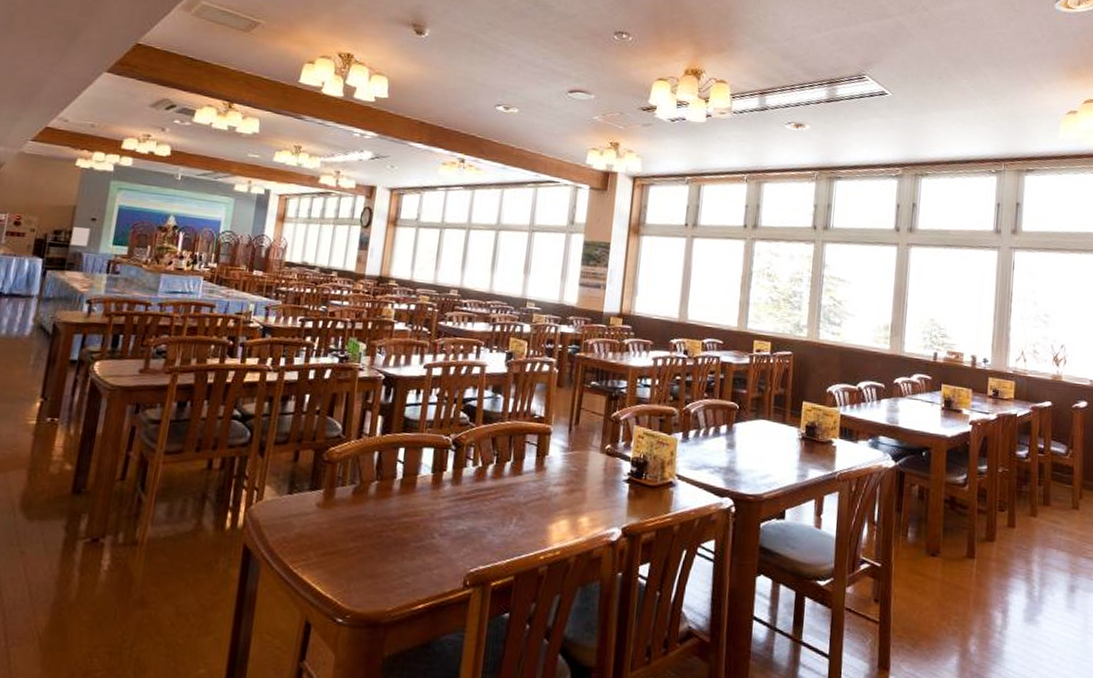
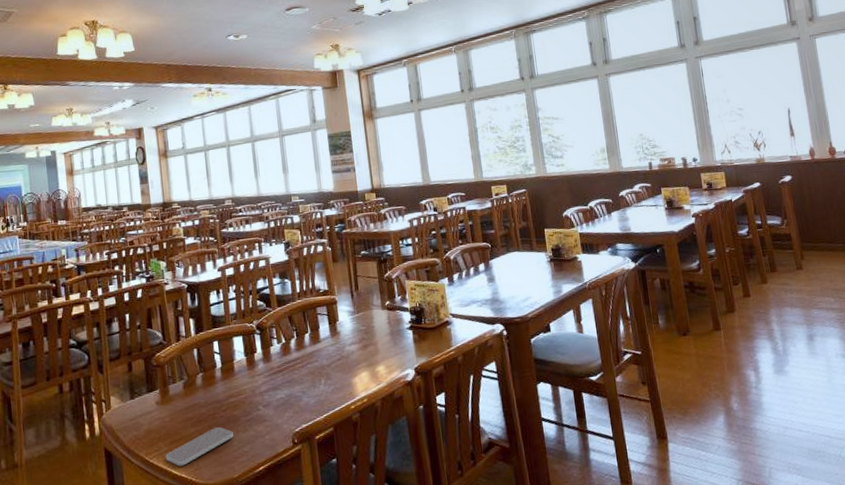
smartphone: none [312,548,398,584] -> present [165,427,233,466]

